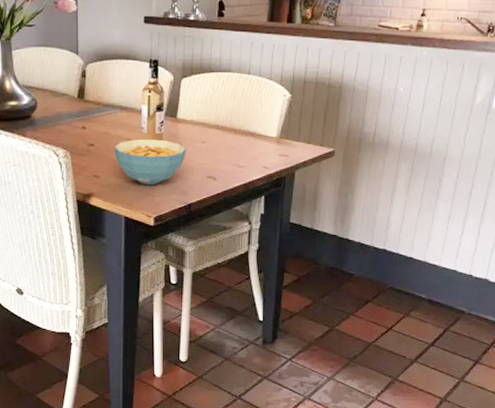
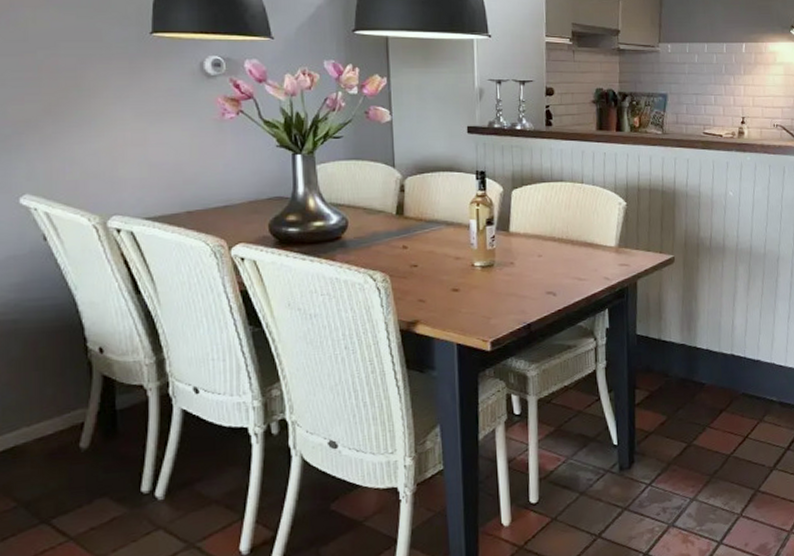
cereal bowl: present [113,139,186,184] -> none [440,255,522,306]

